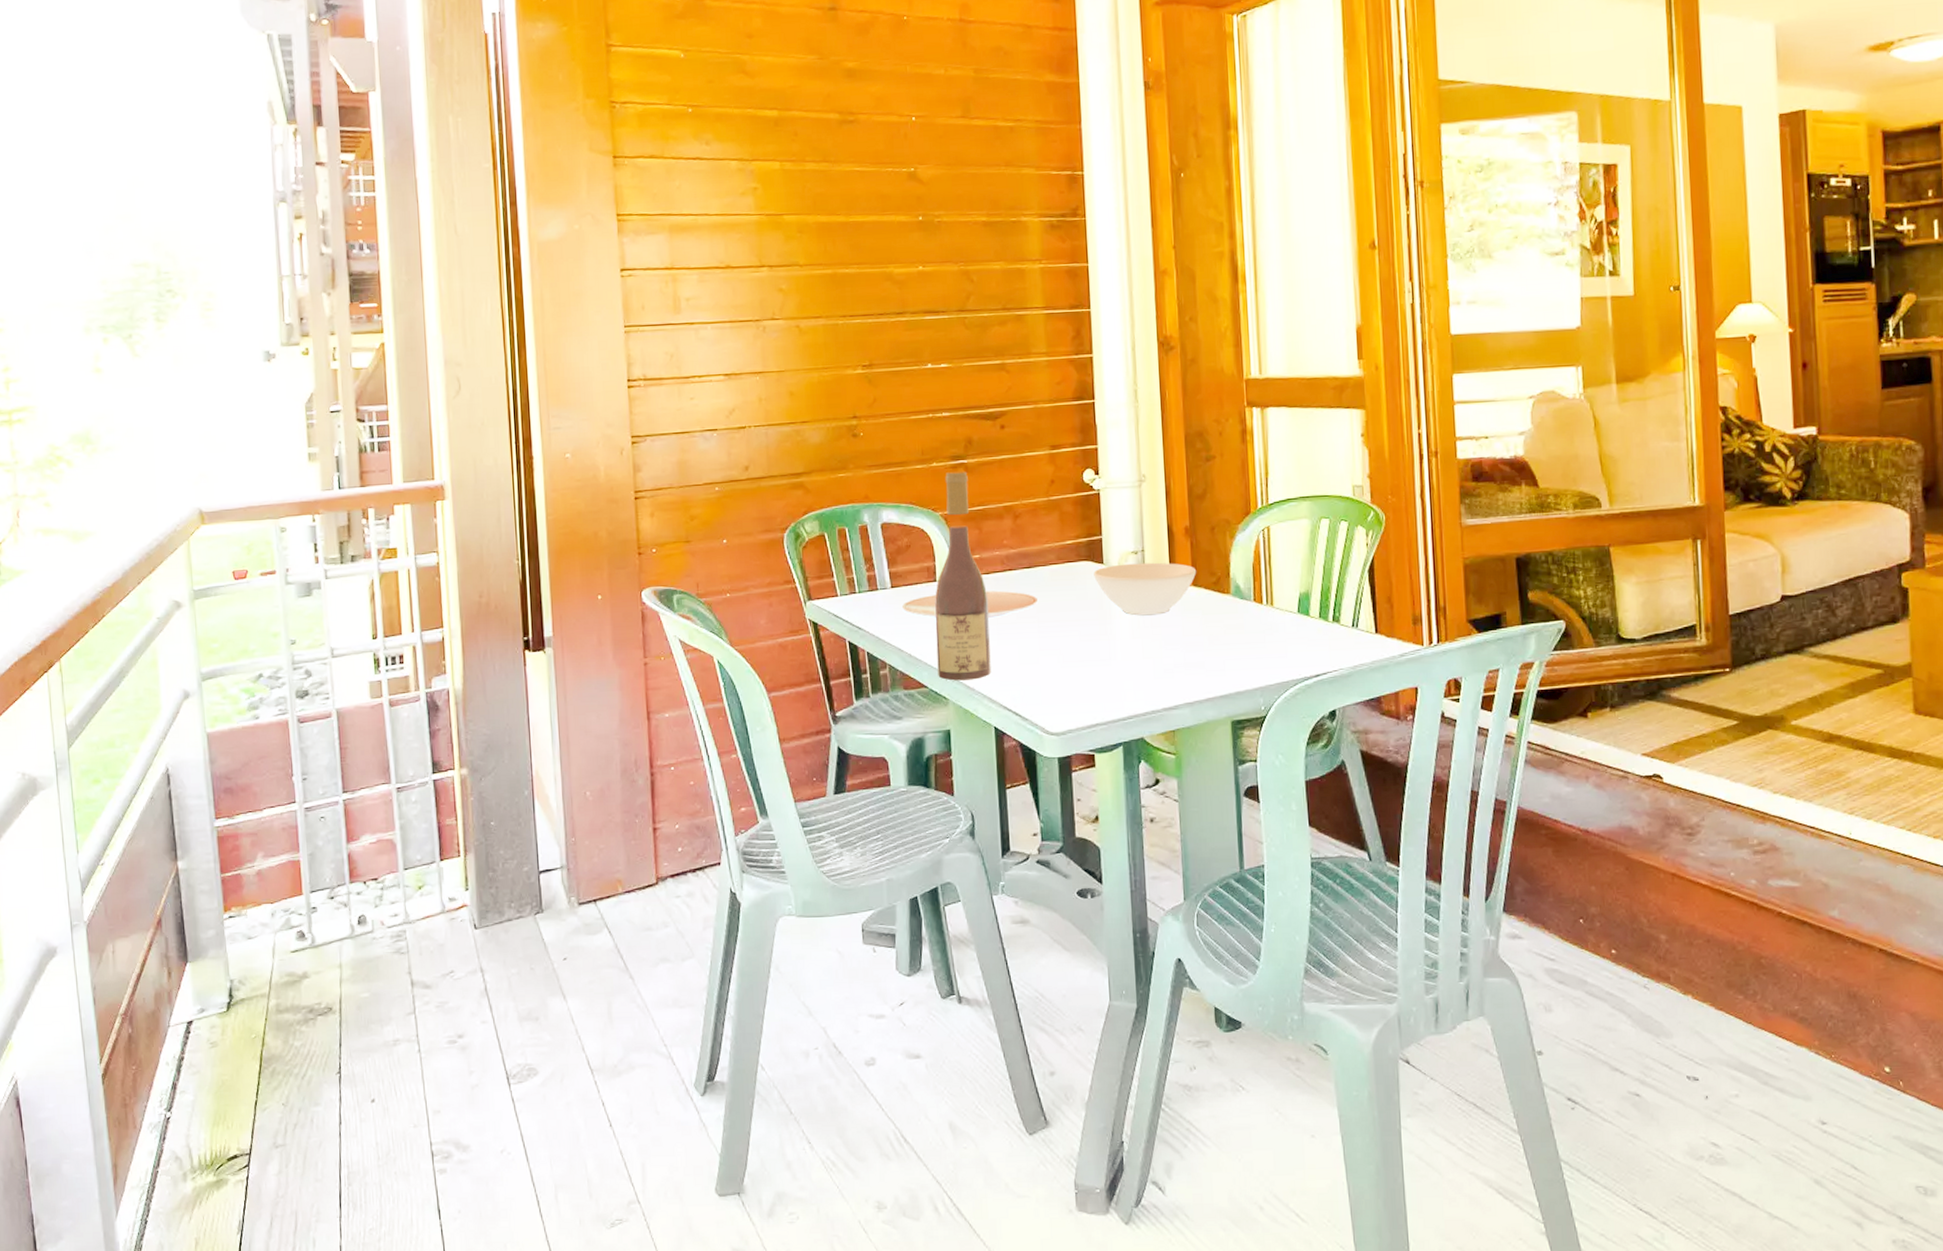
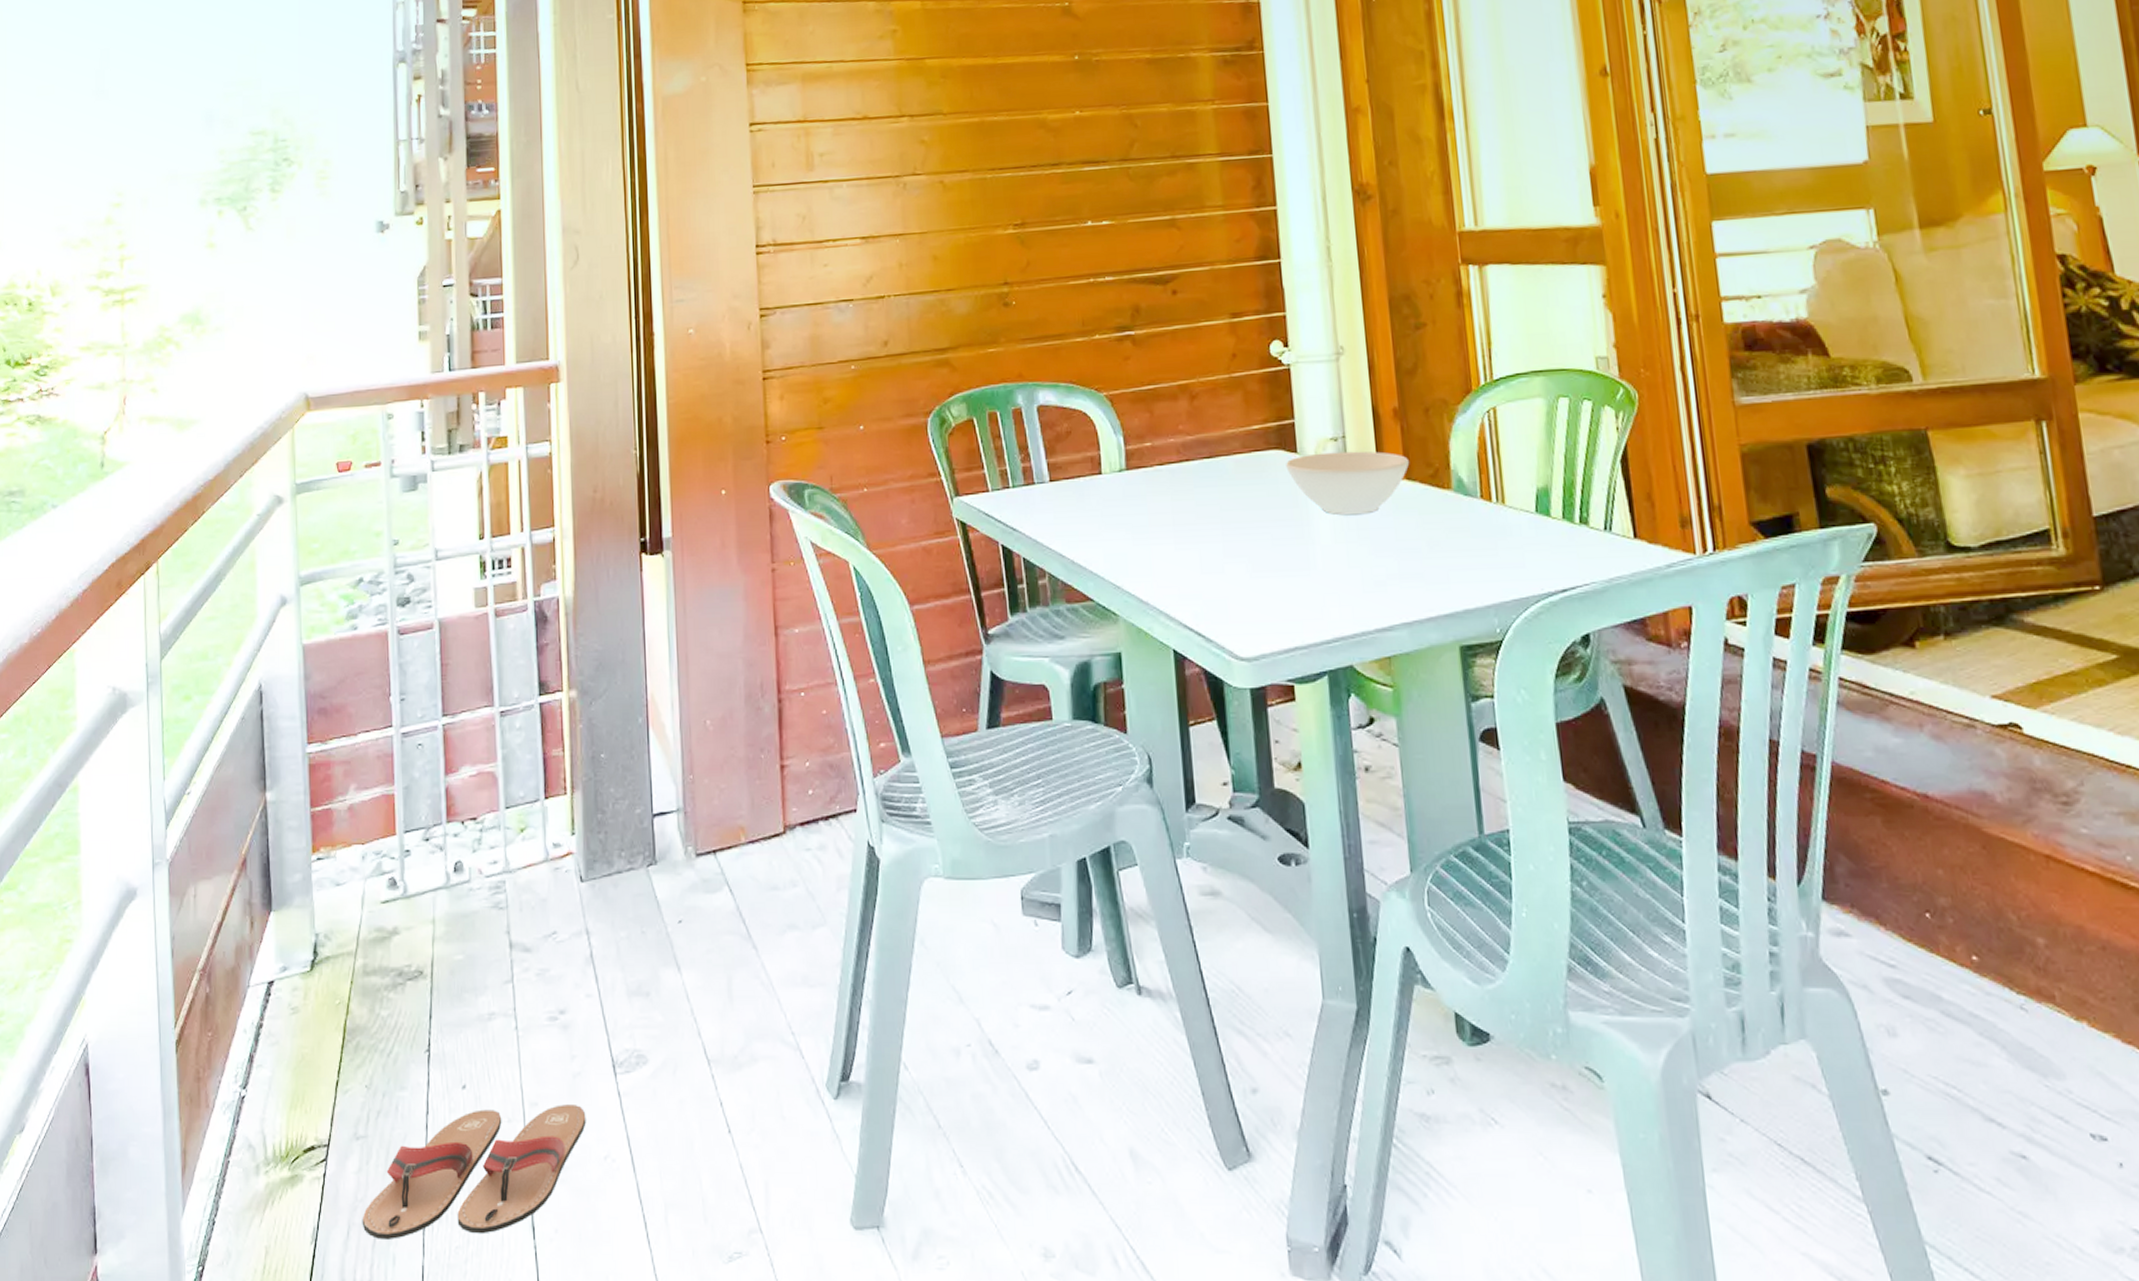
flip-flop: none [283,1110,484,1227] -> present [362,1104,586,1239]
plate: present [902,590,1037,618] -> none [1063,485,1220,518]
wine bottle: present [934,471,991,681] -> none [1099,344,1168,593]

